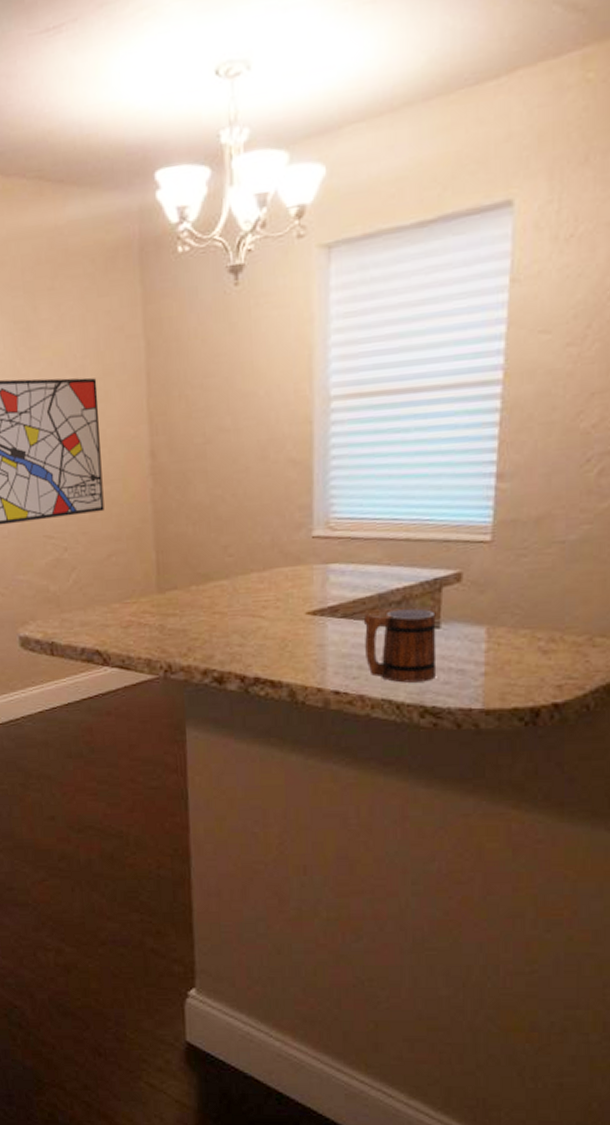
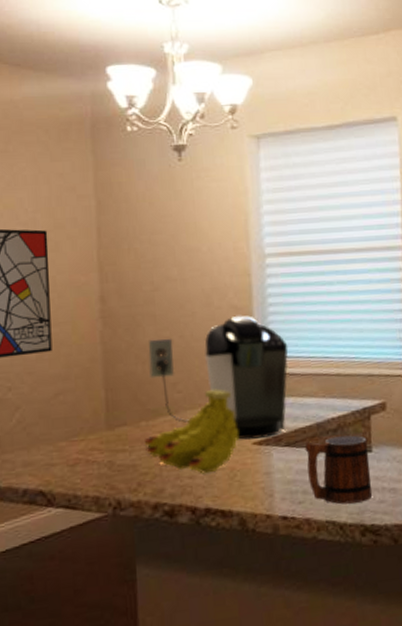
fruit: none [194,554,292,643] -> present [143,390,239,474]
coffee maker: none [199,470,352,609] -> present [148,315,289,440]

